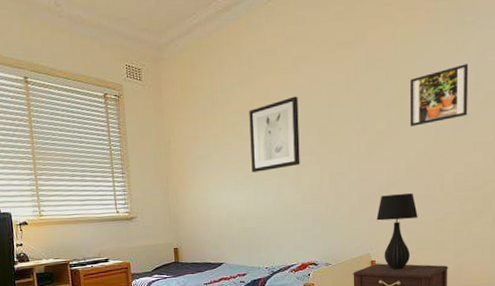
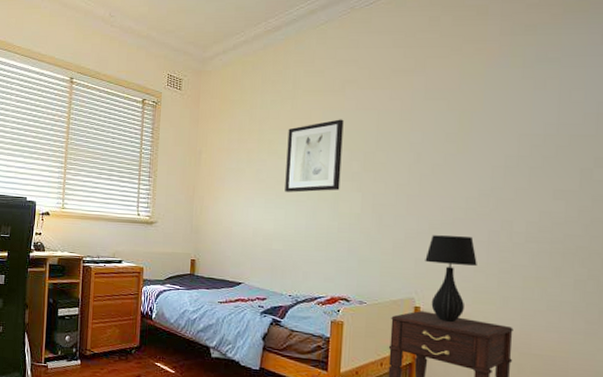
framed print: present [410,64,469,127] -> none [474,102,550,164]

